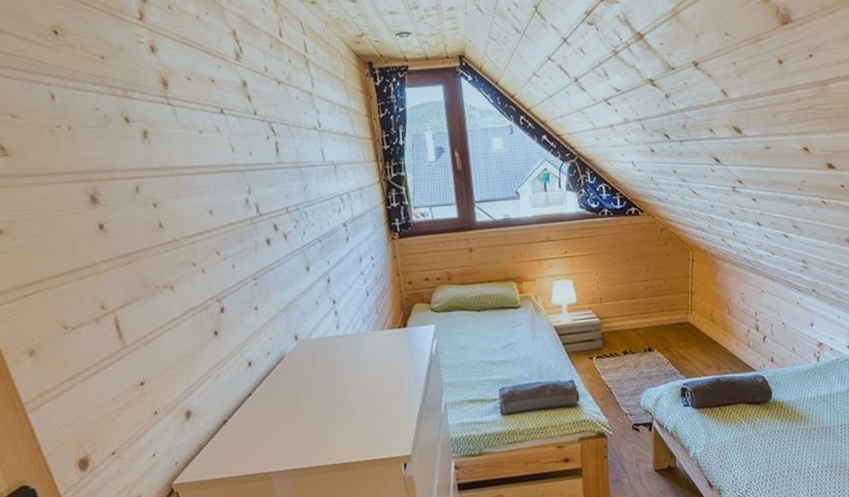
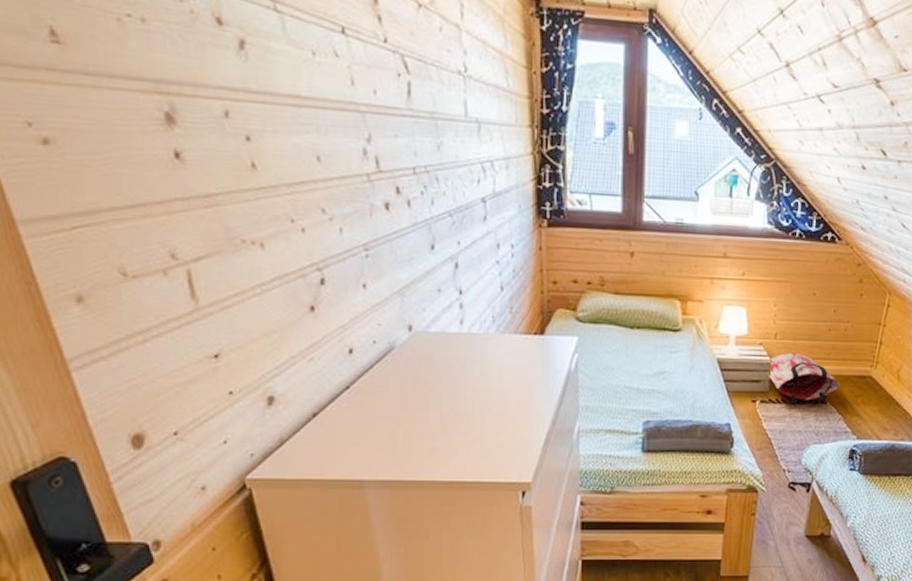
bag: none [598,312,663,355] -> present [766,353,841,403]

